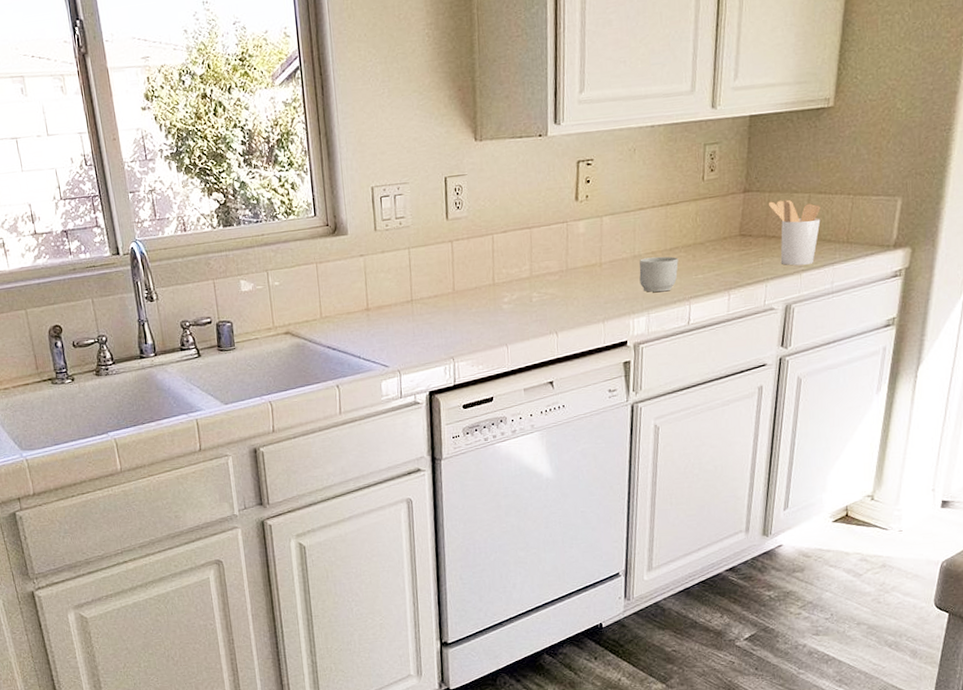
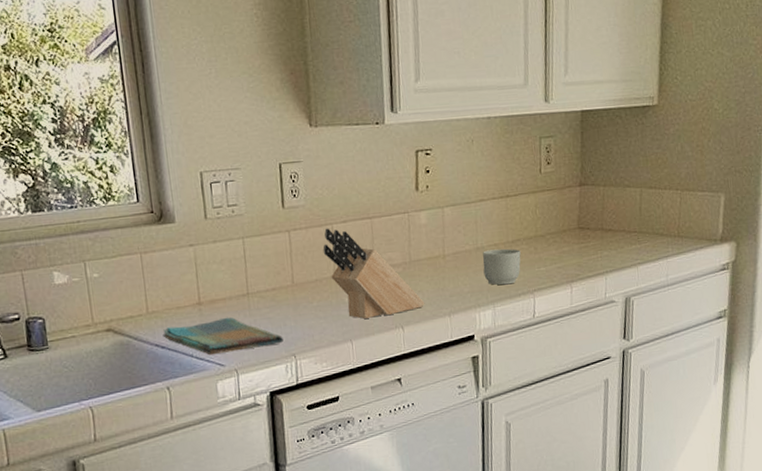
dish towel: none [334,322,443,357] -> present [163,317,283,356]
knife block: none [483,238,580,324] -> present [323,228,425,319]
utensil holder: present [768,199,821,266] -> none [603,193,653,259]

